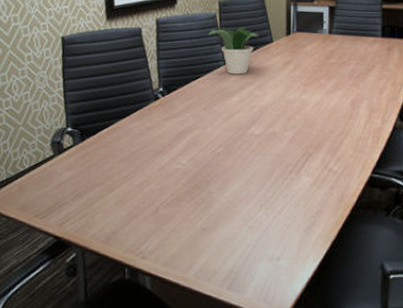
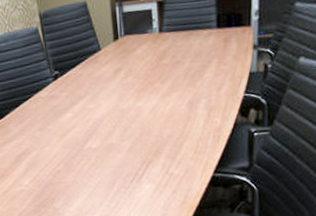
potted plant: present [208,27,260,75] -> none [32,38,86,90]

